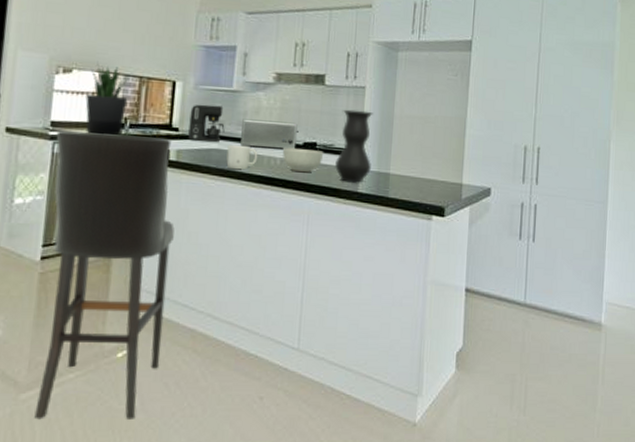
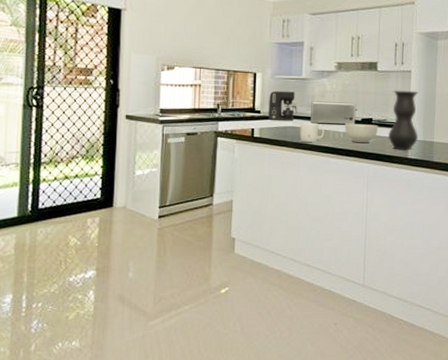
bar stool: present [34,130,175,420] -> none [161,116,261,341]
planter: present [85,61,128,136] -> none [186,59,219,119]

